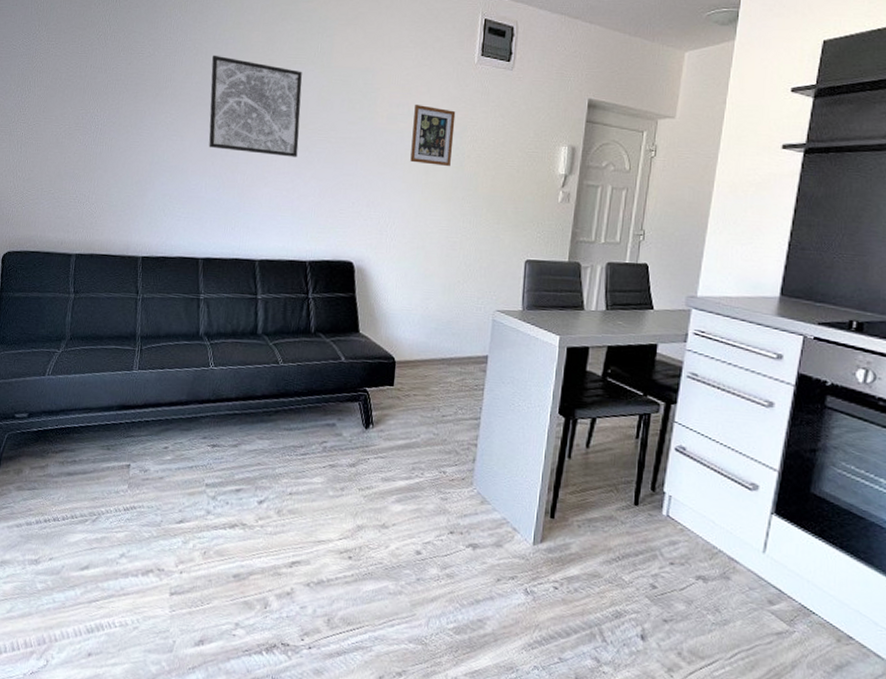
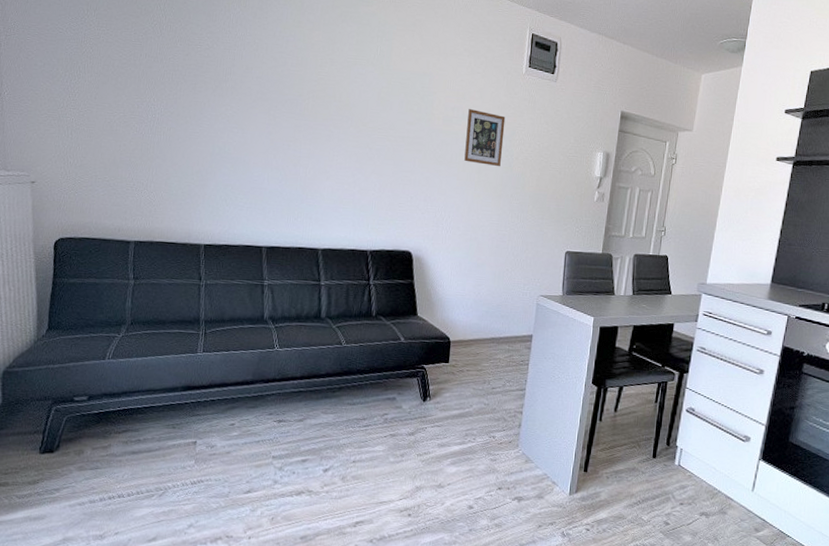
wall art: present [208,55,302,157] -> none [270,51,362,153]

